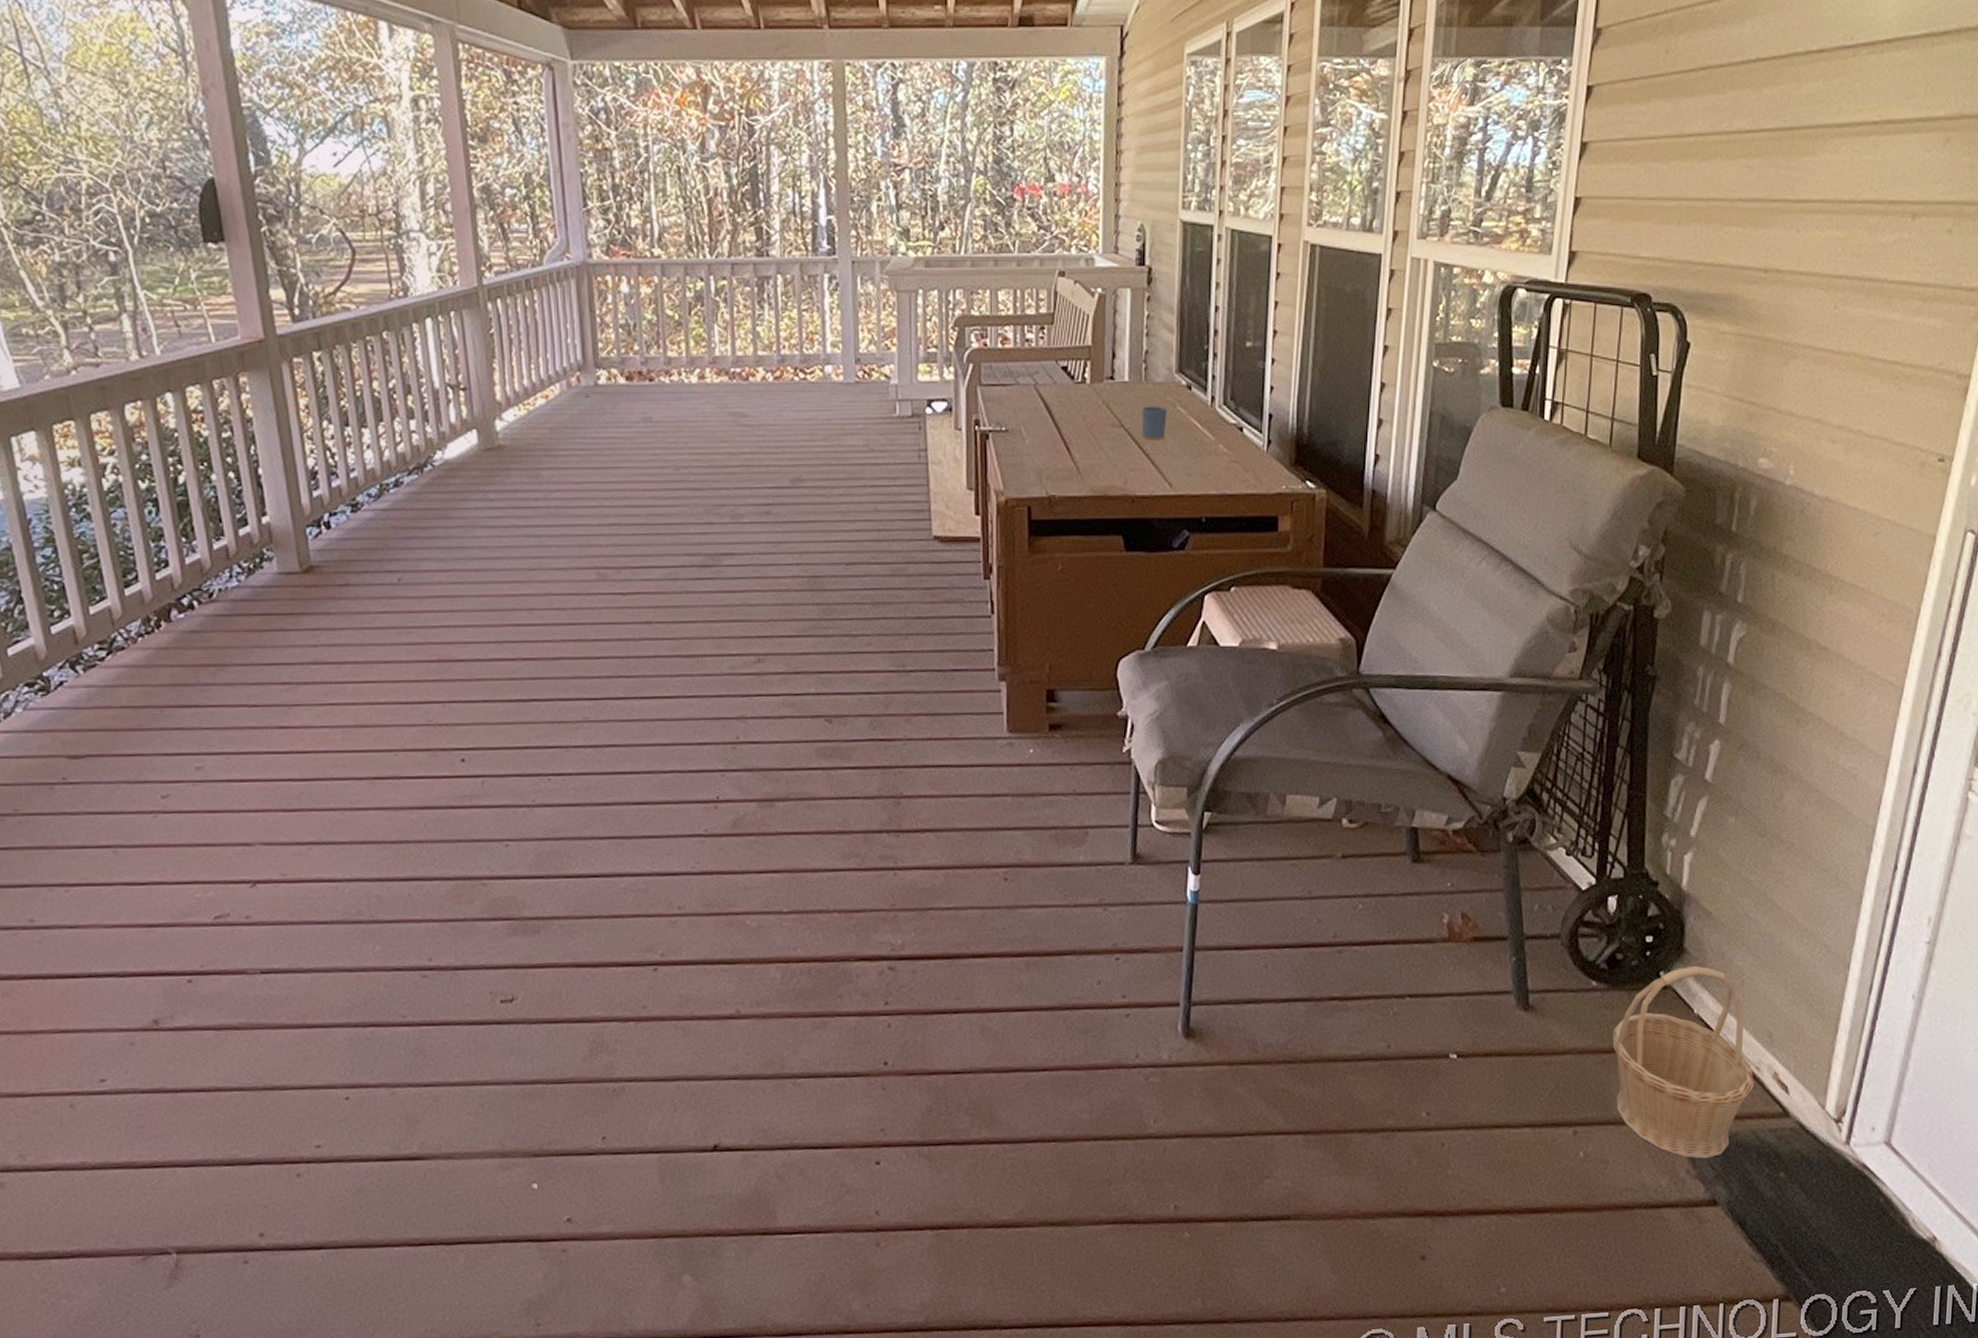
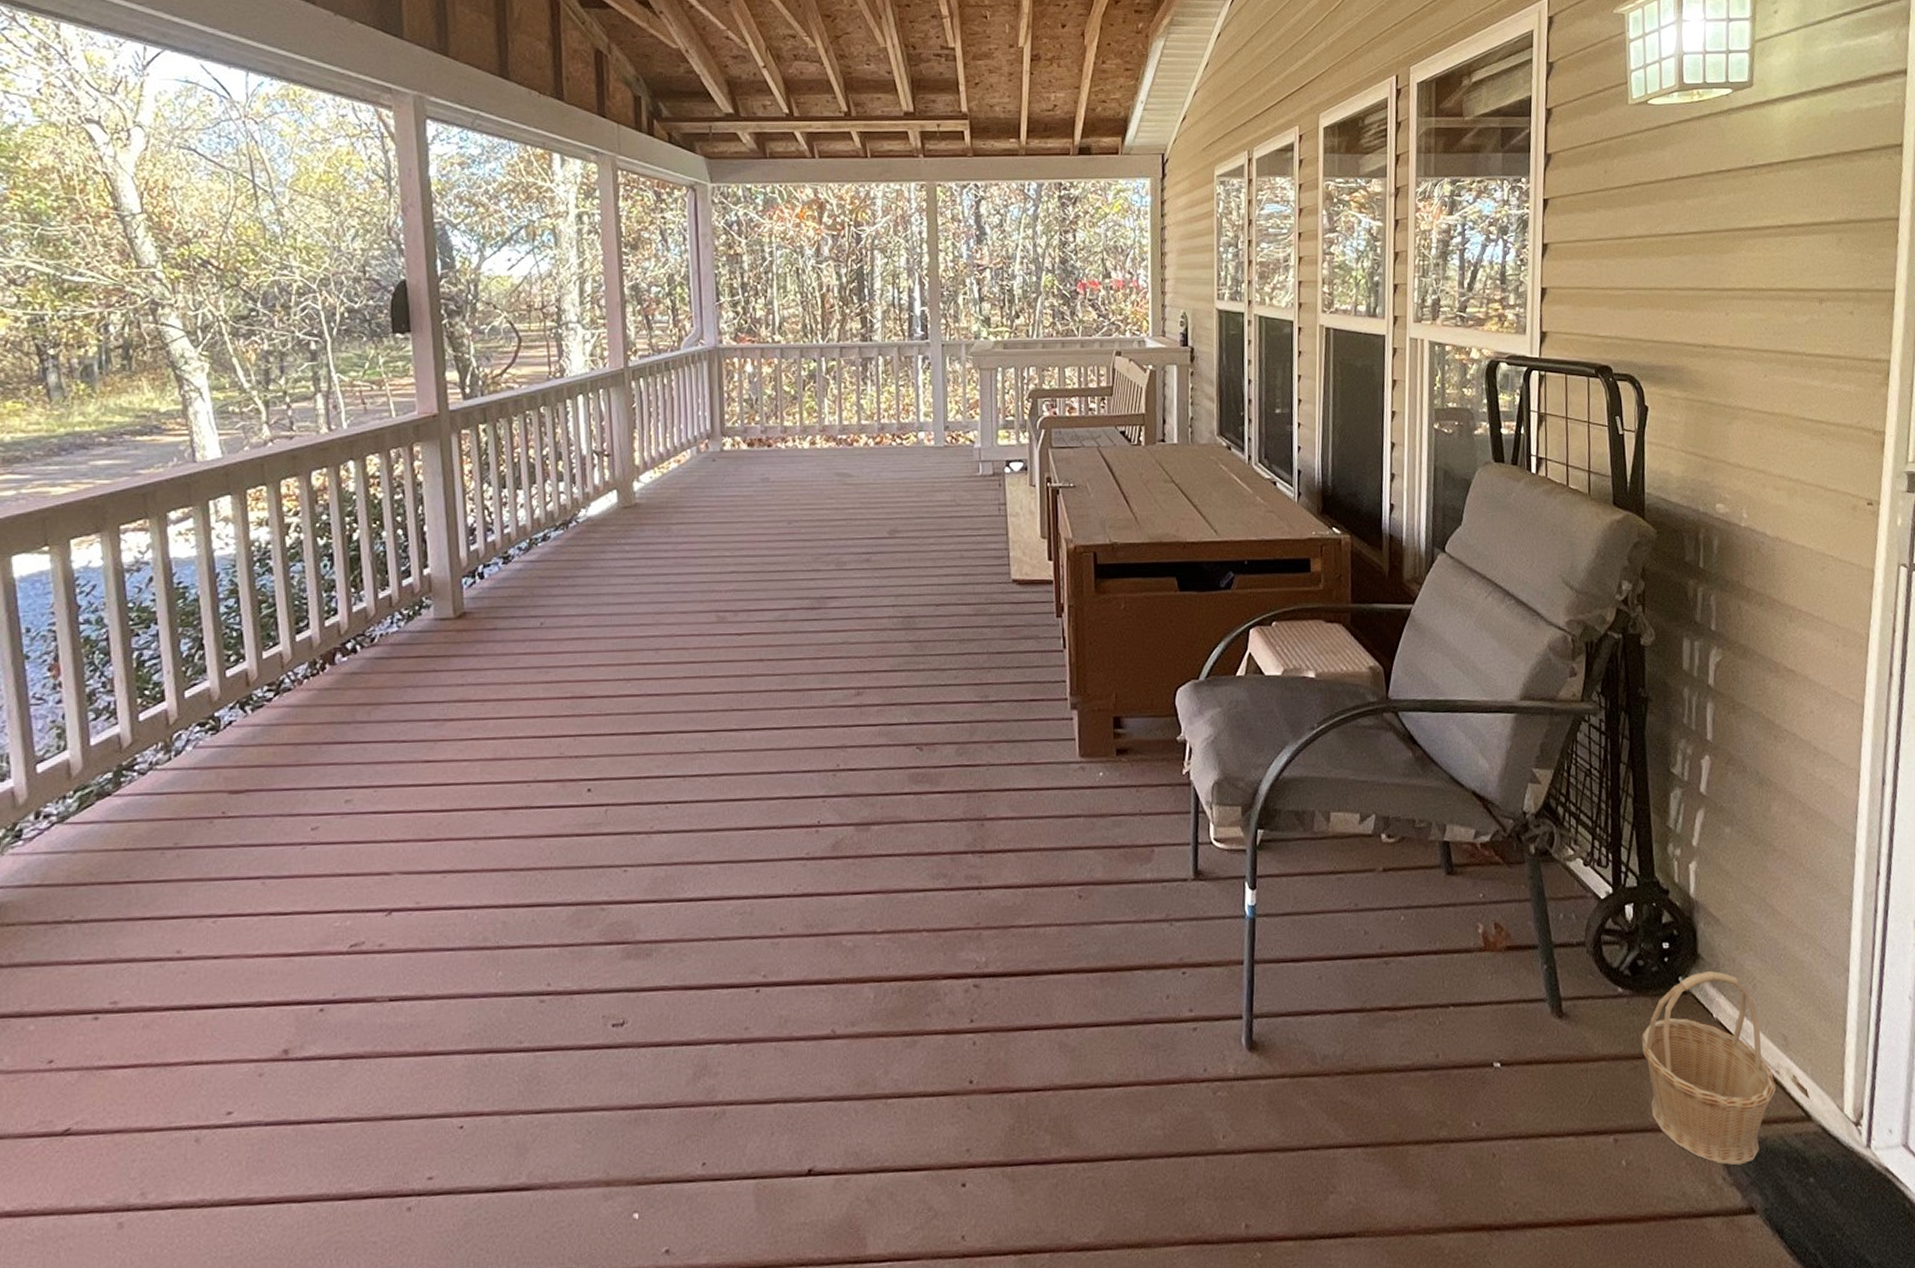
mug: present [1141,406,1167,440] -> none [1189,464,1211,494]

